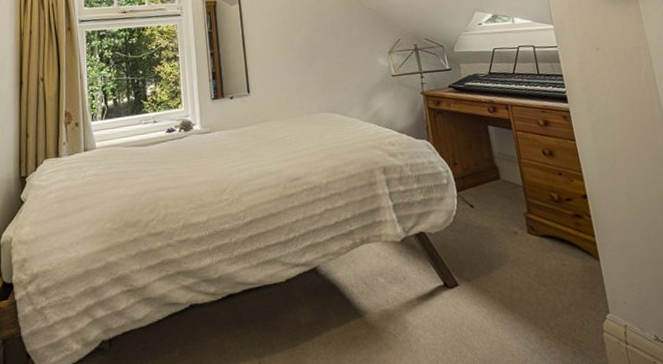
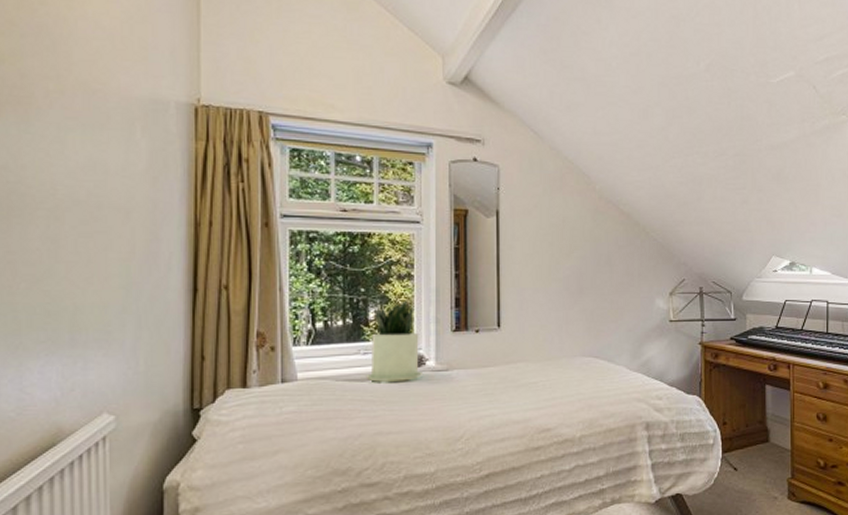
planter: none [147,77,191,147] -> present [365,300,422,383]

